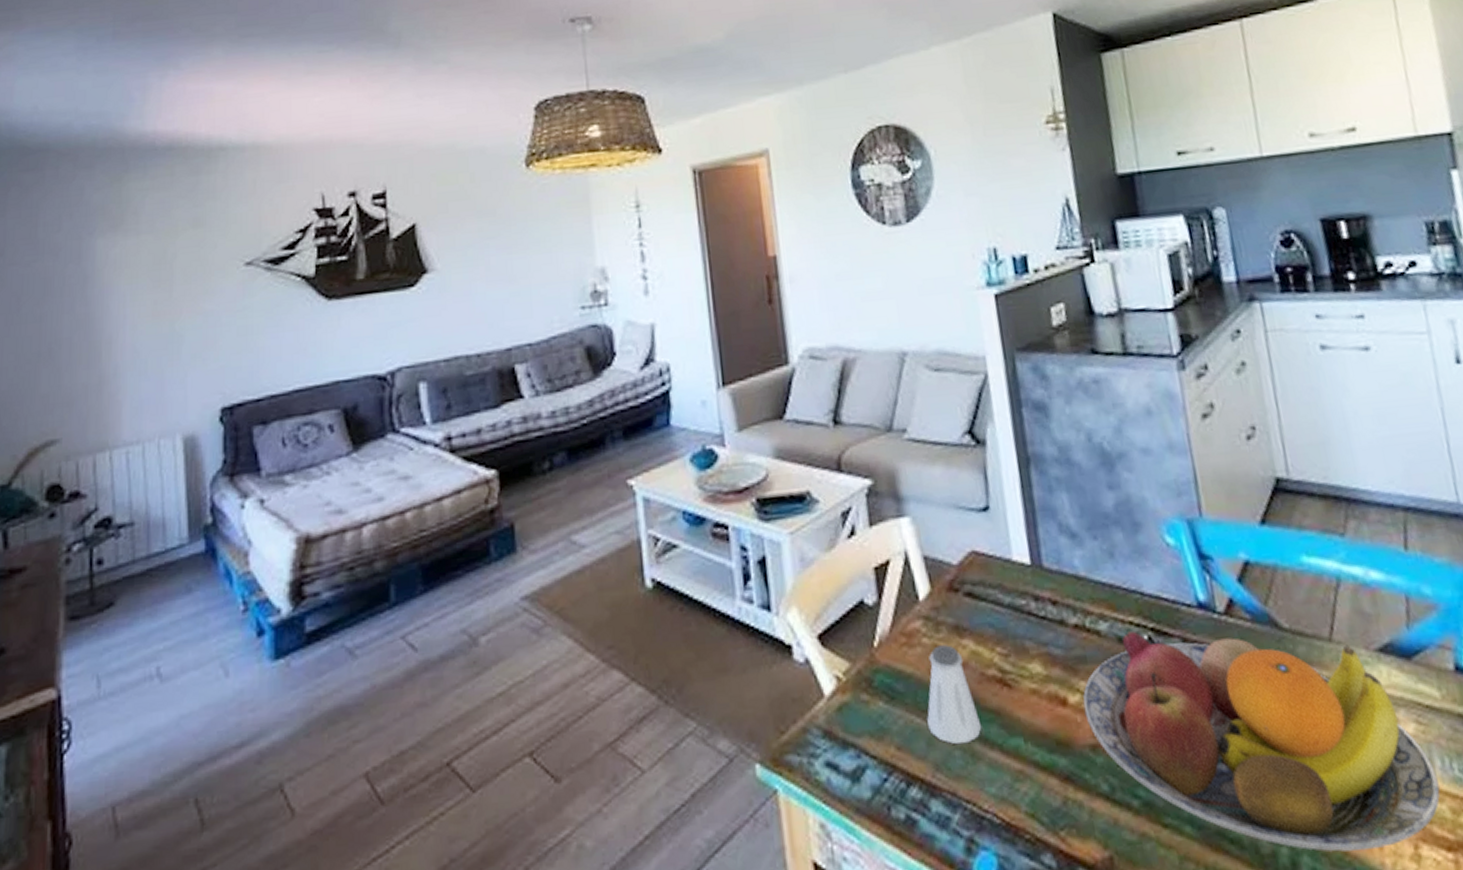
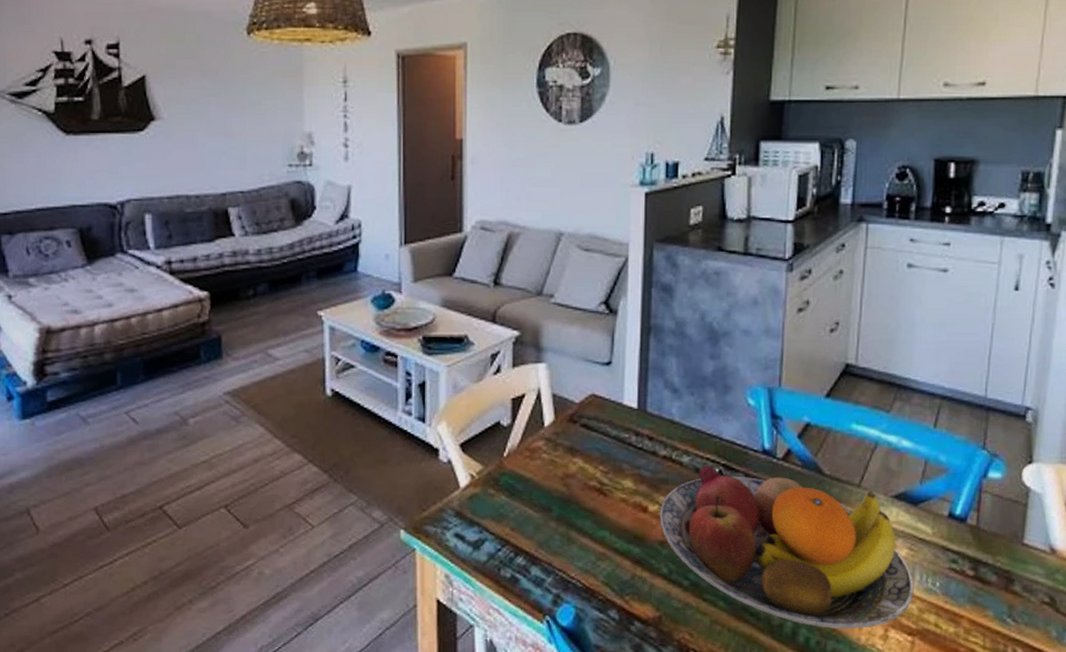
saltshaker: present [927,645,982,744] -> none [538,460,579,530]

